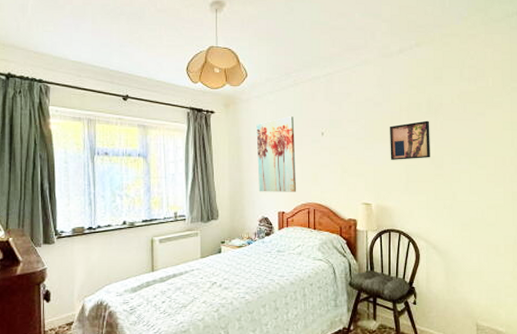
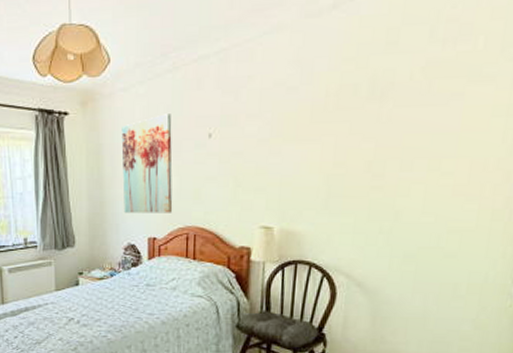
wall art: present [390,120,430,160] -> none [305,109,371,168]

